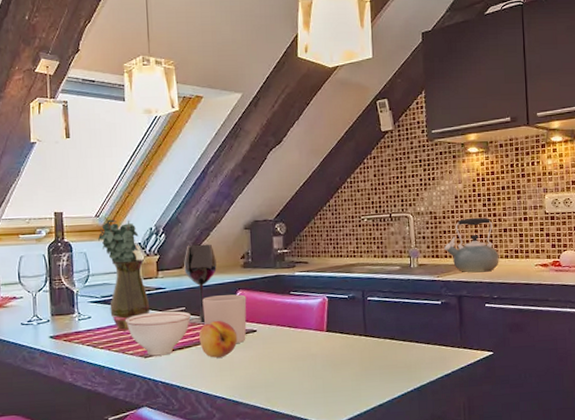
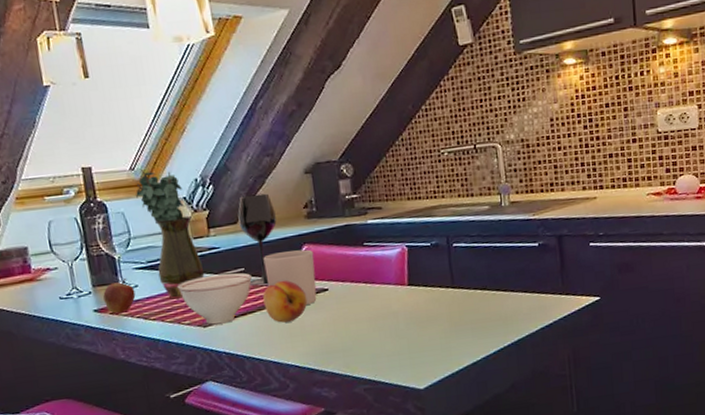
fruit: none [60,309,88,341] -> present [103,277,136,314]
kettle: present [444,217,499,273] -> none [540,142,605,208]

